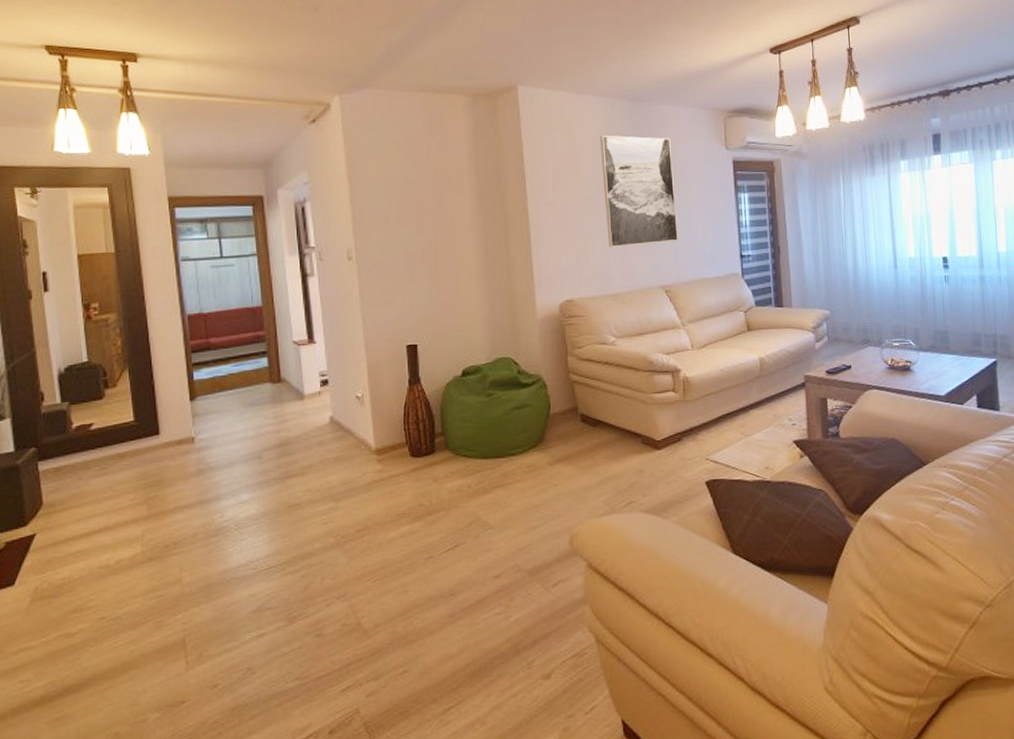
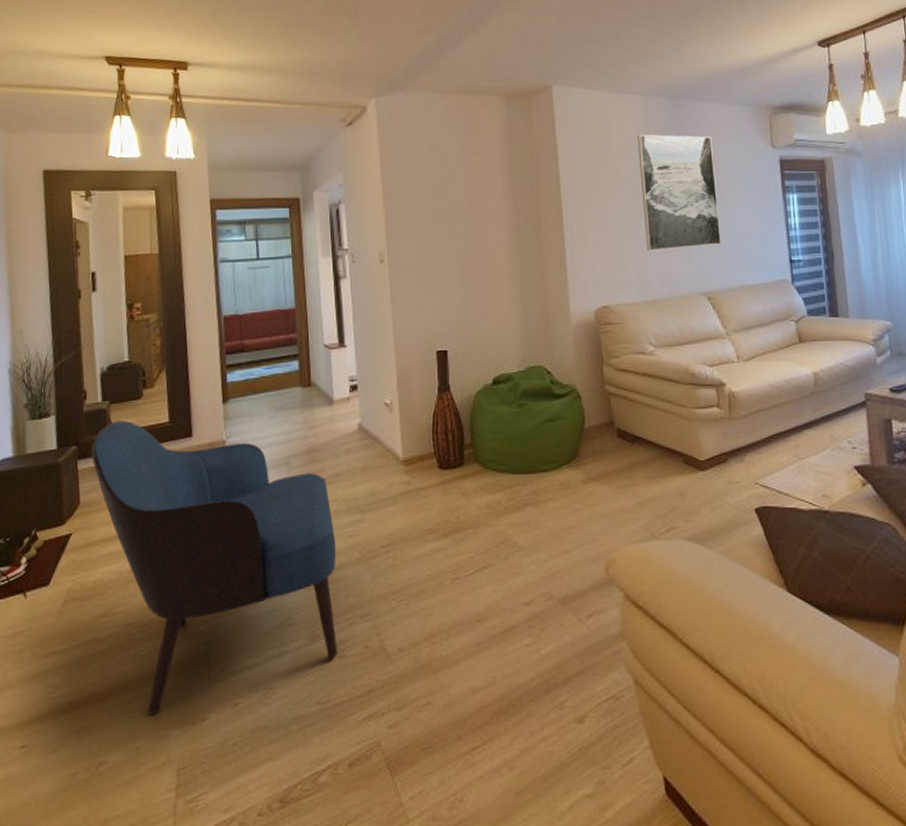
armchair: none [52,420,316,701] -> present [91,420,338,715]

